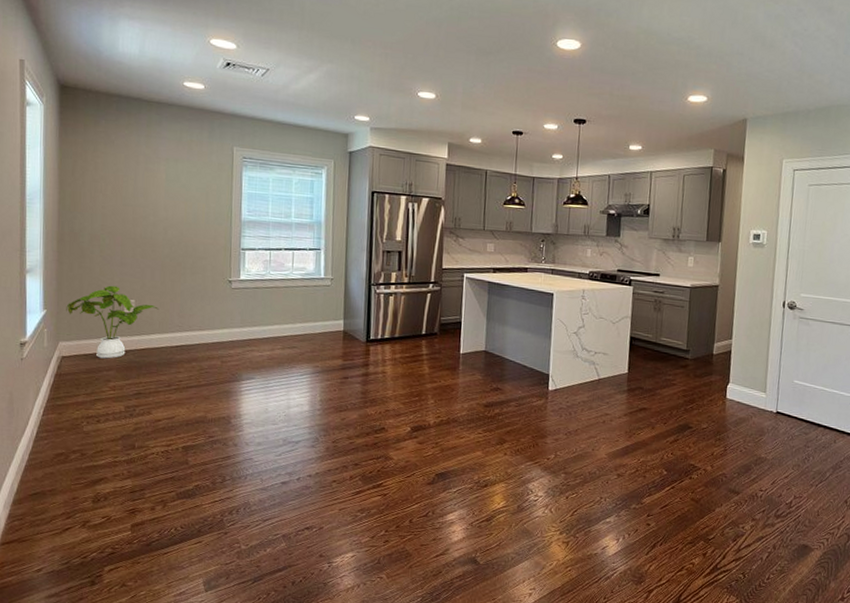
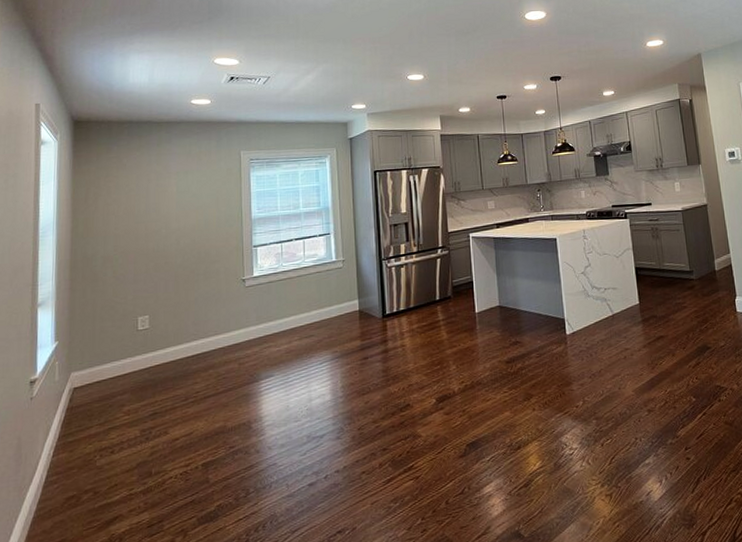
house plant: present [66,285,159,359] -> none [78,304,174,383]

